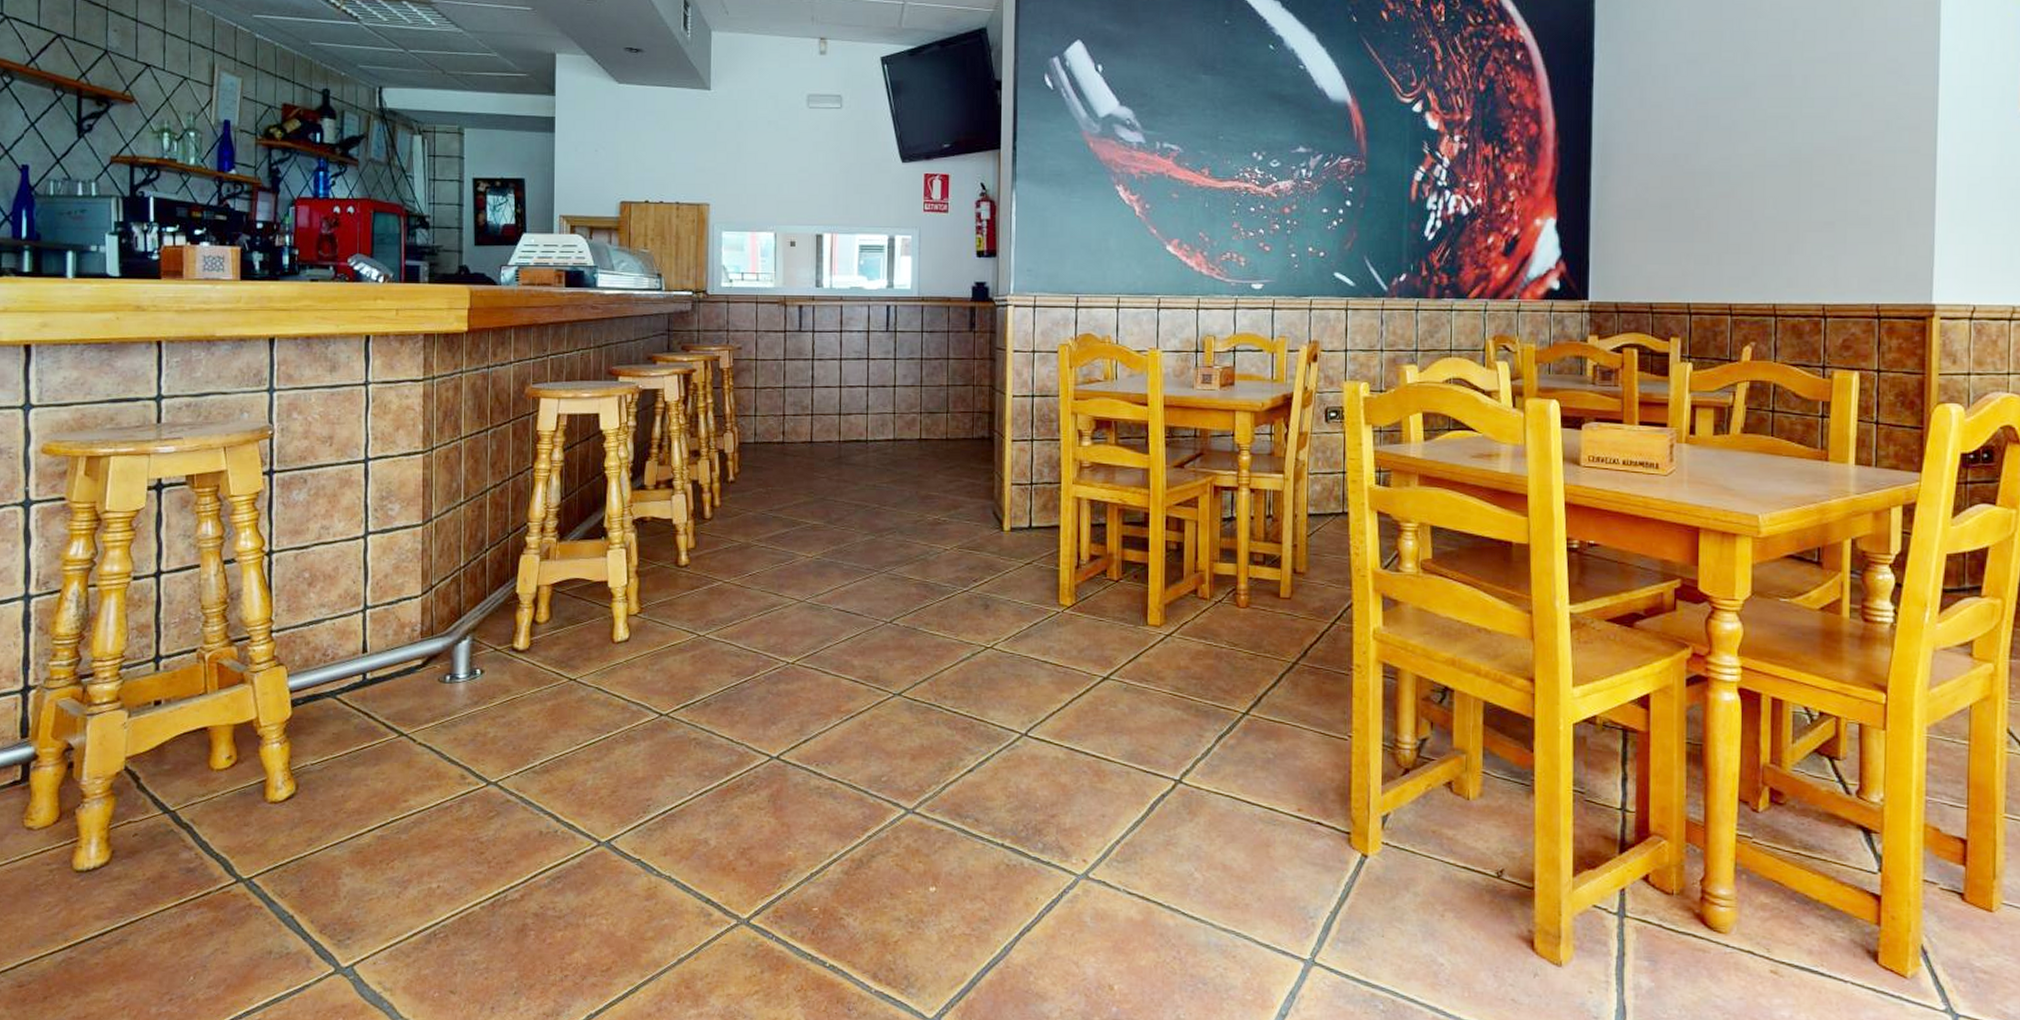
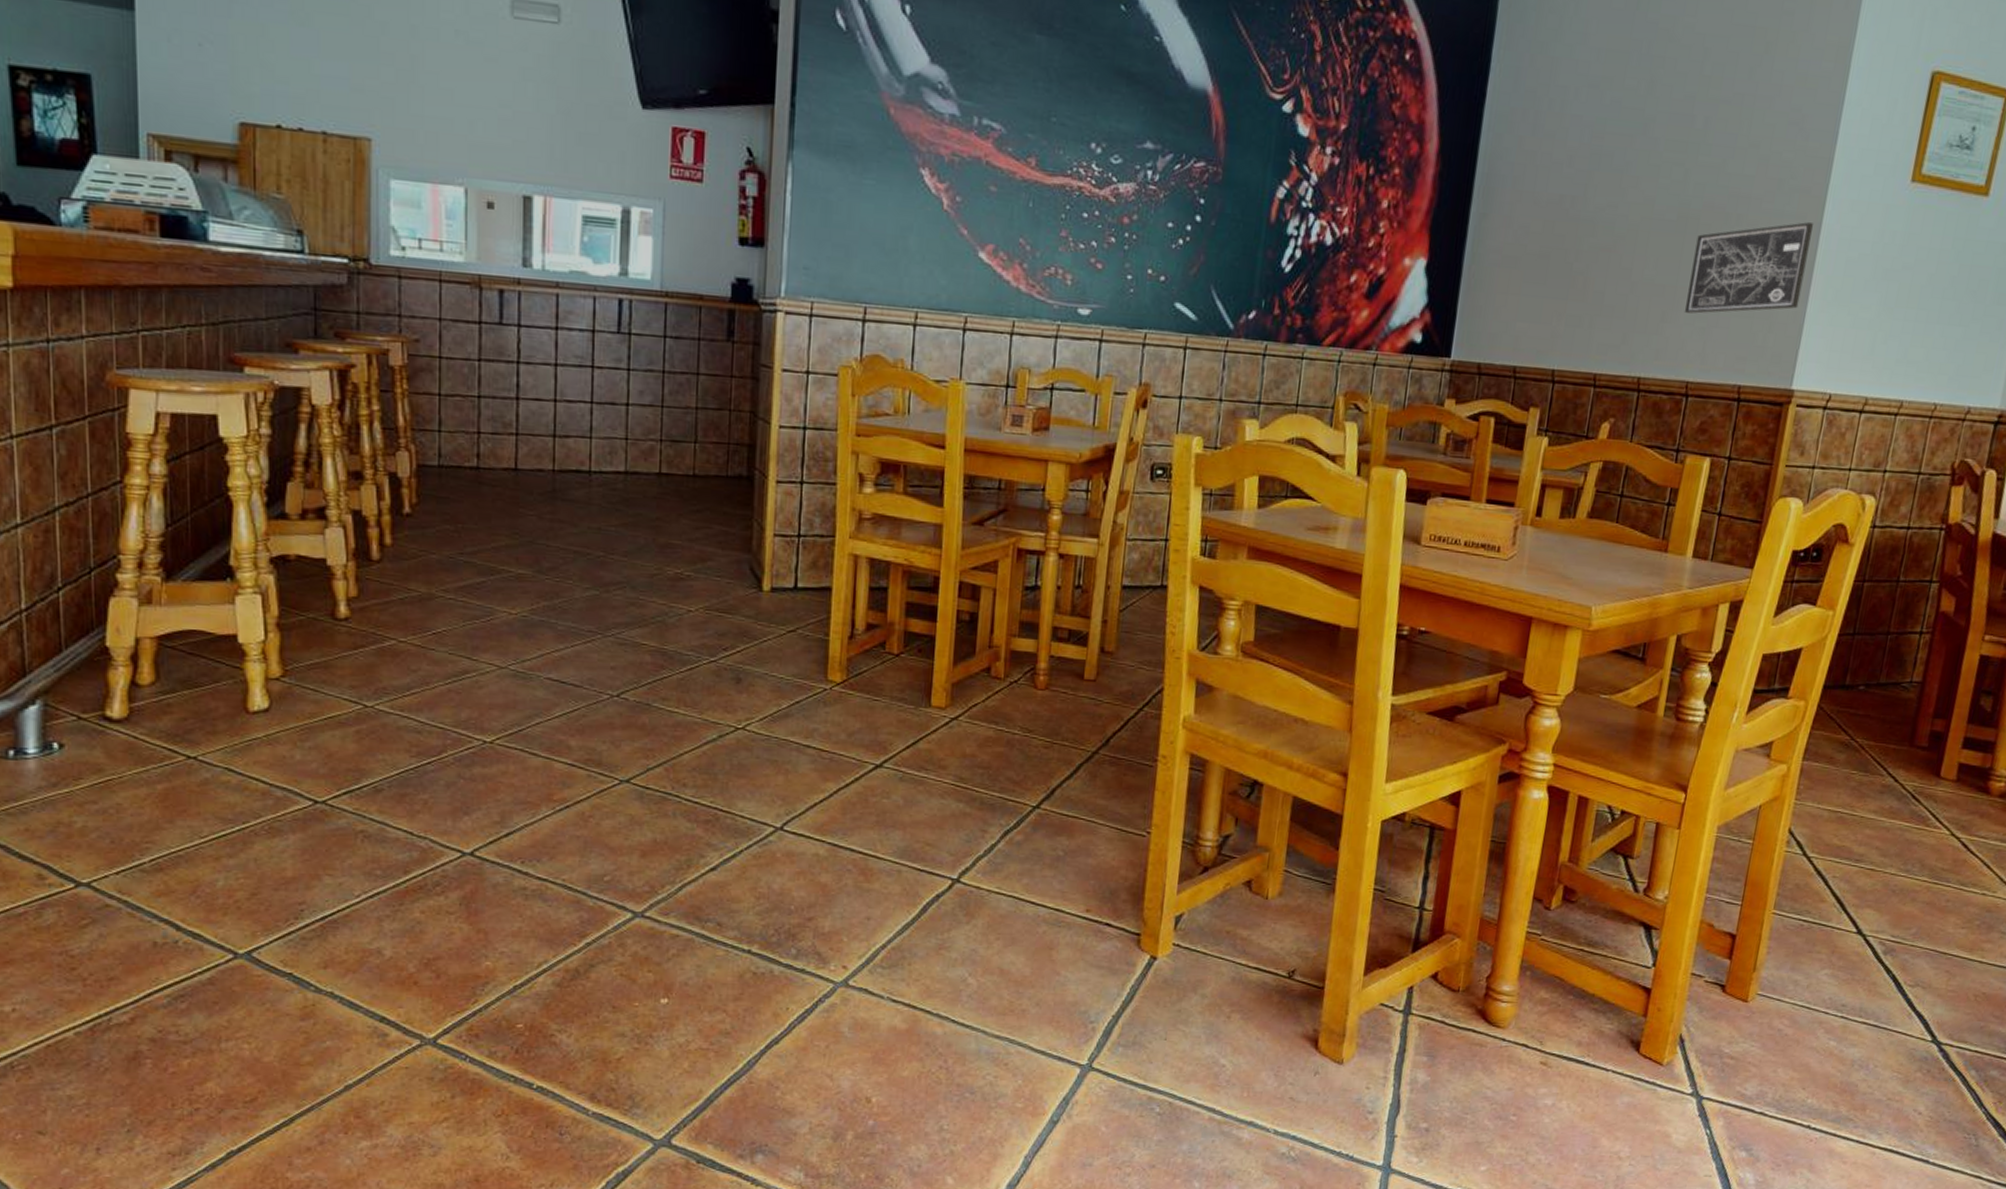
wall art: none [1810,155,1928,244] -> present [1684,222,1813,314]

